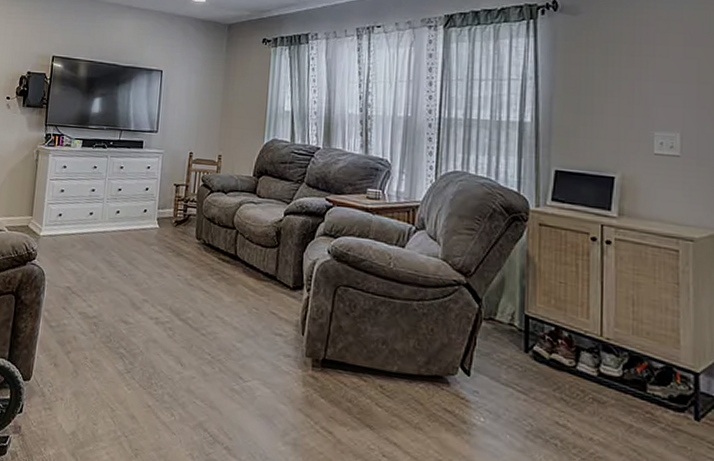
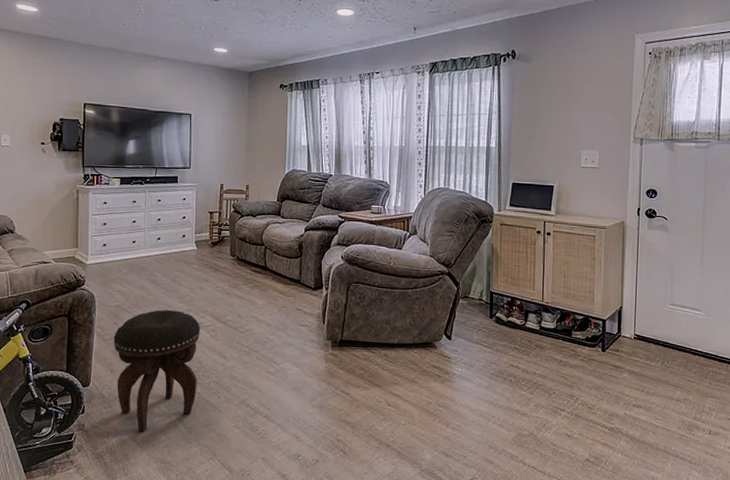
footstool: none [59,296,156,447] -> present [113,309,200,433]

